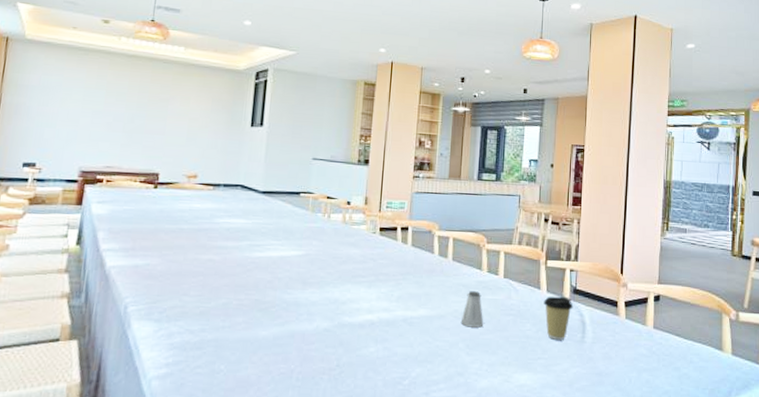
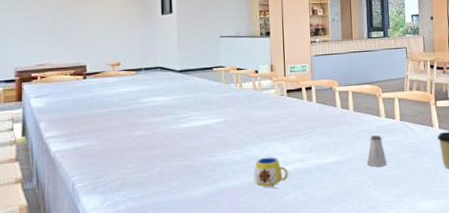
mug: none [331,301,370,339] -> present [254,157,288,189]

